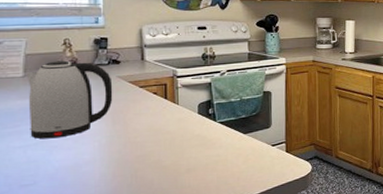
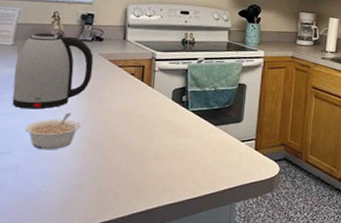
legume: none [47,138,107,177] -> present [24,113,81,150]

